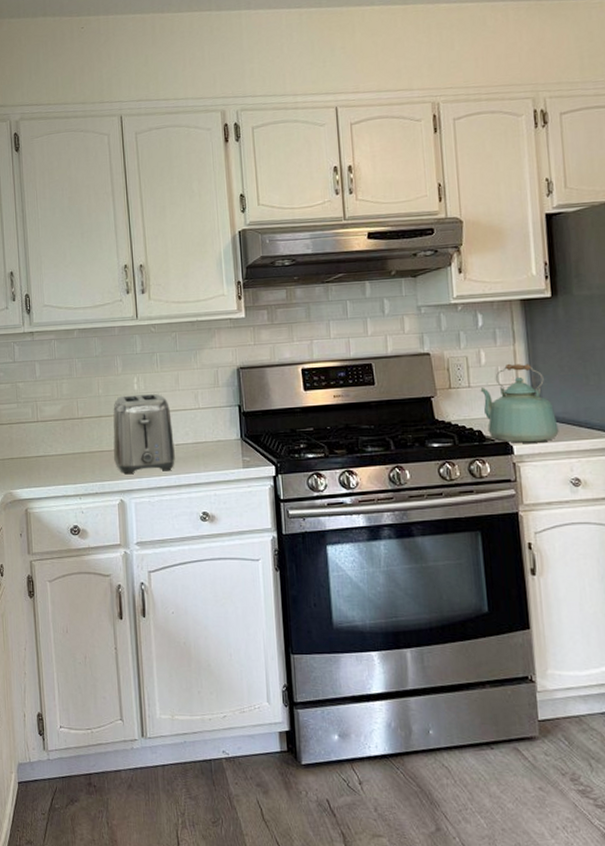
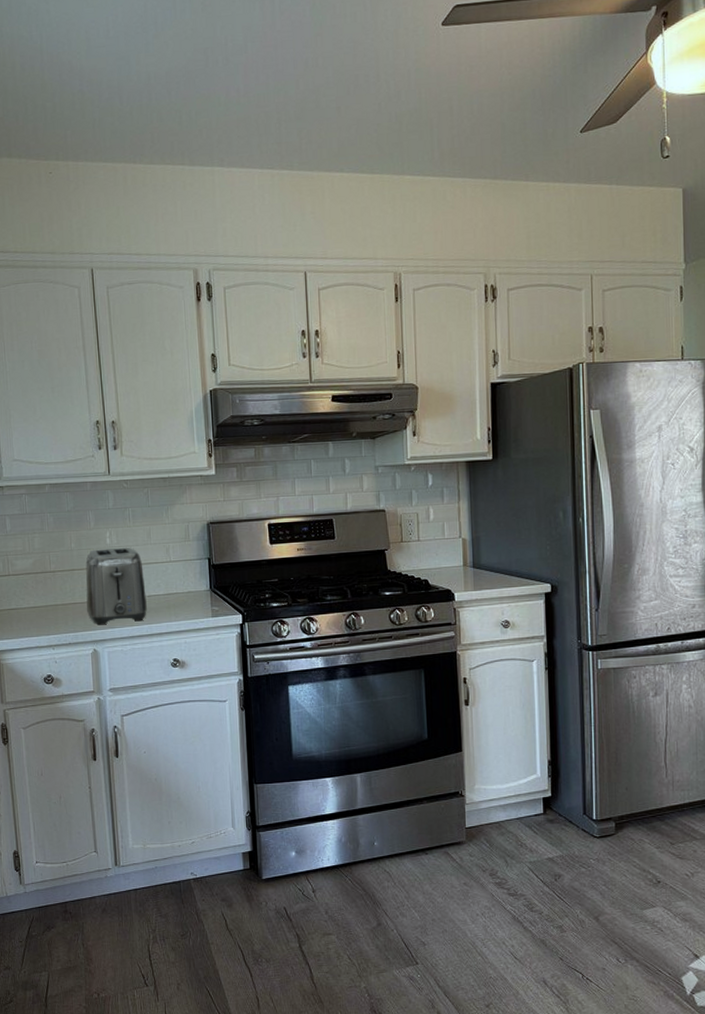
kettle: present [480,363,559,443] -> none [428,519,494,591]

